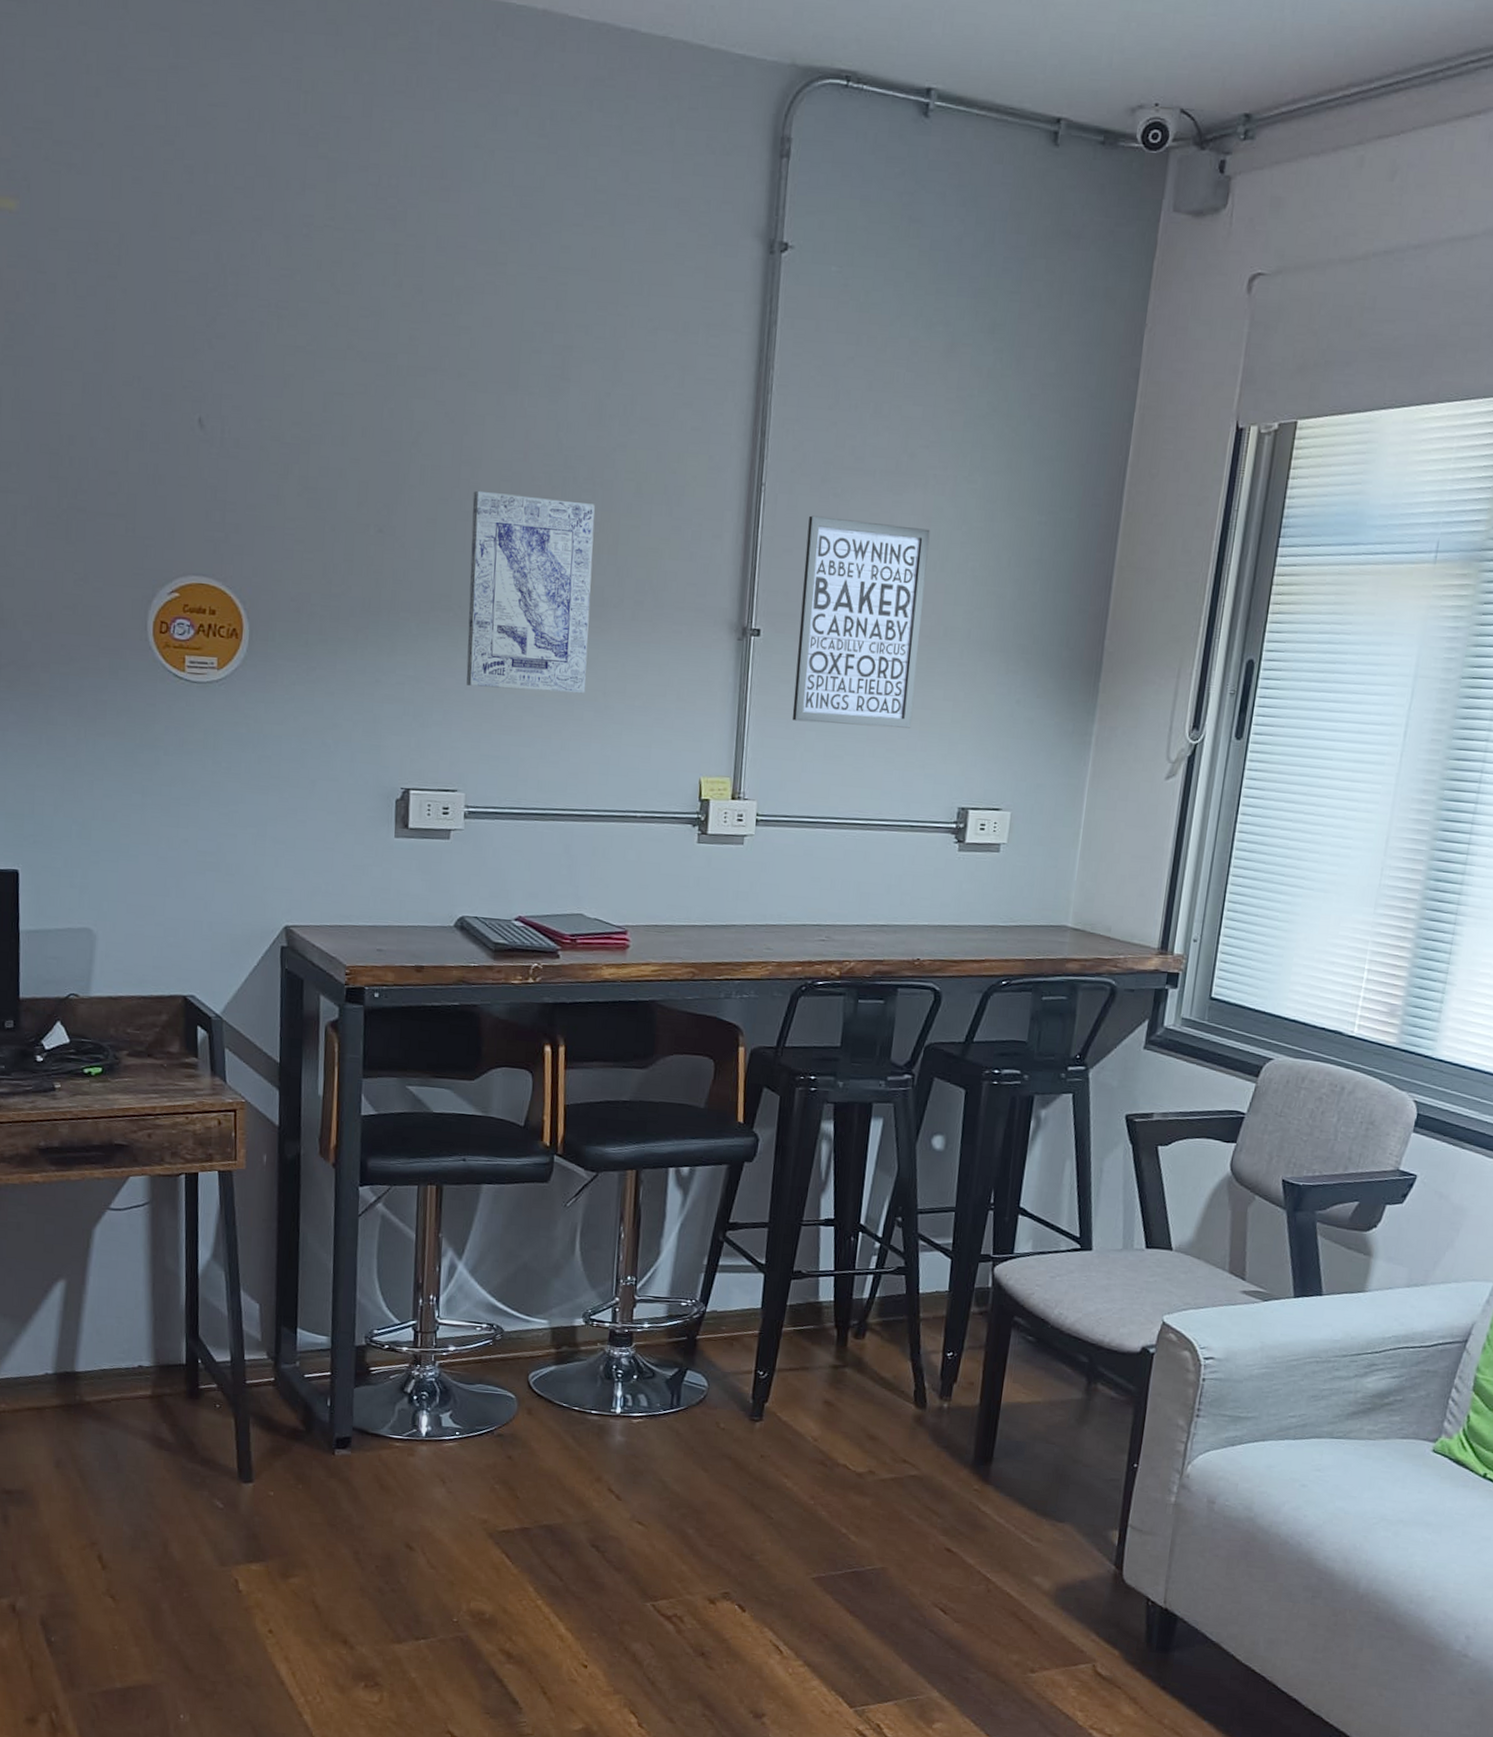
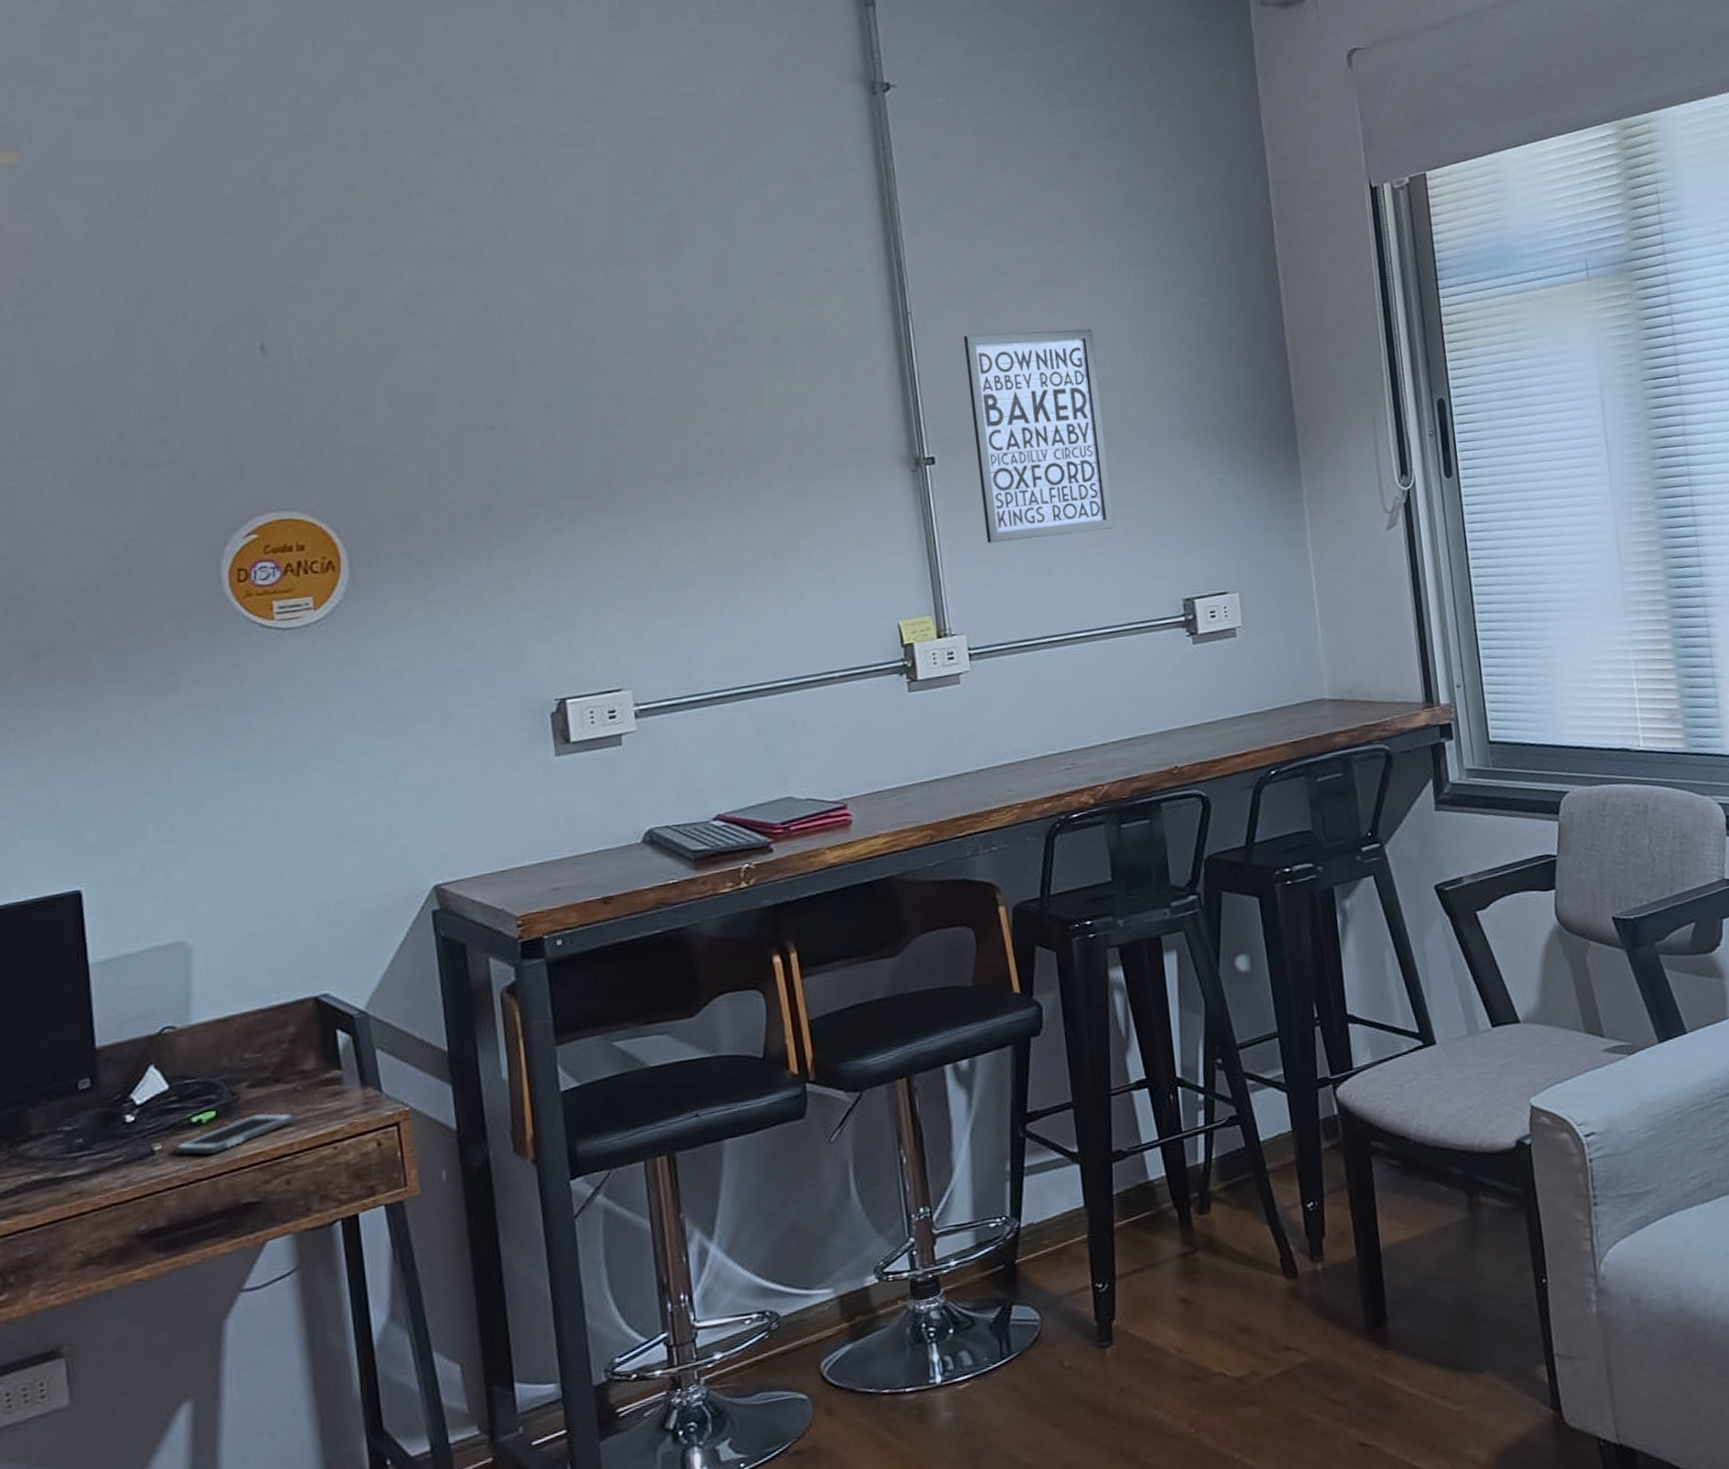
cell phone: none [70,1078,160,1101] -> present [175,1112,296,1155]
wall art: present [466,490,595,694] -> none [592,361,753,573]

